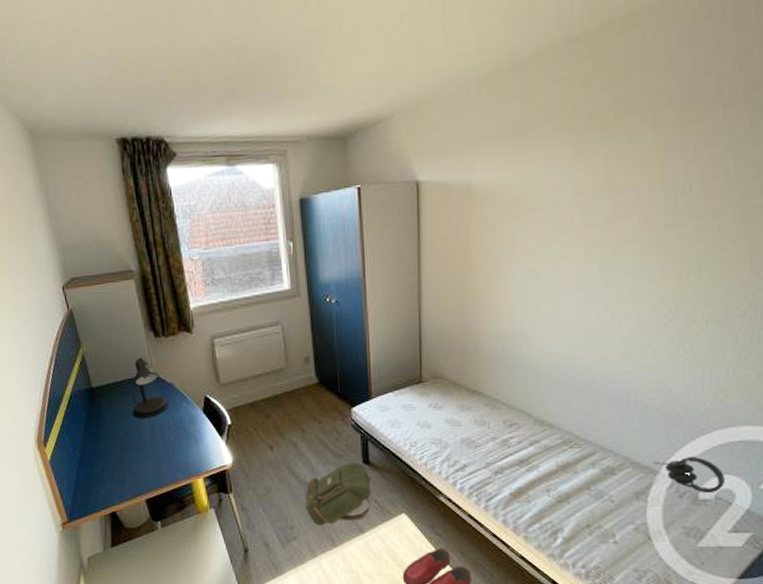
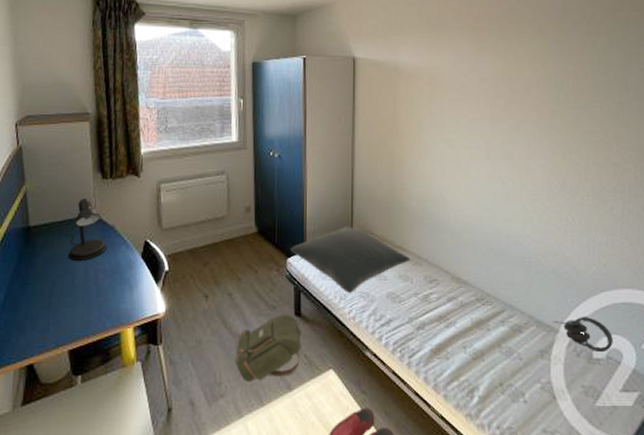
pillow: none [354,372,488,440] -> present [290,226,411,293]

